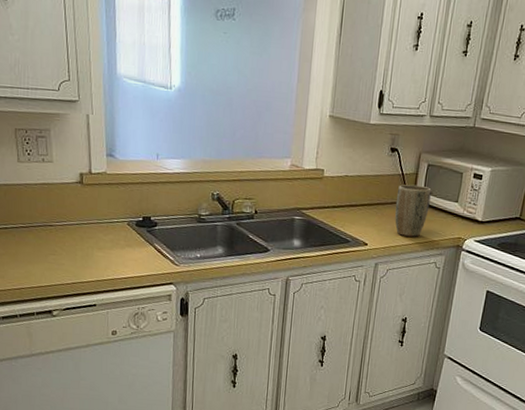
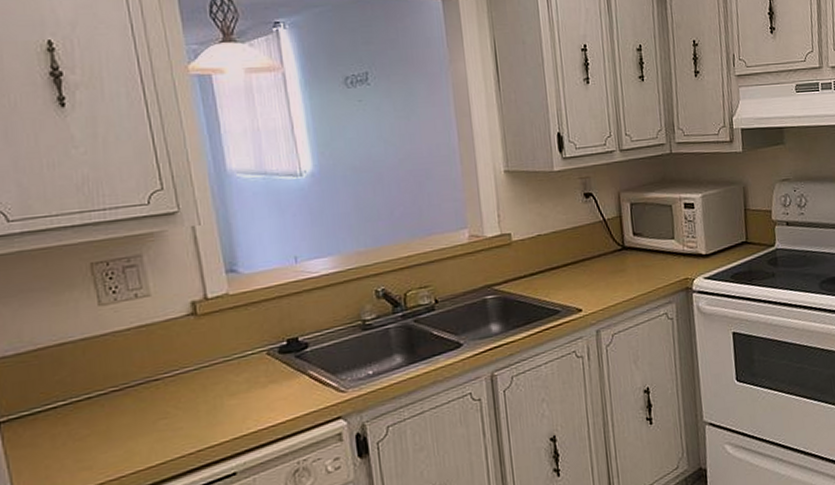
plant pot: present [395,184,432,237] -> none [603,228,644,291]

